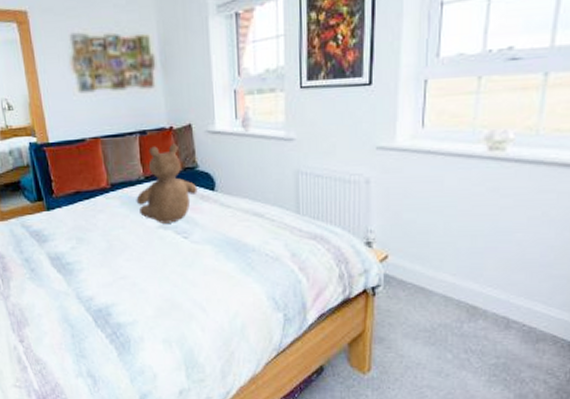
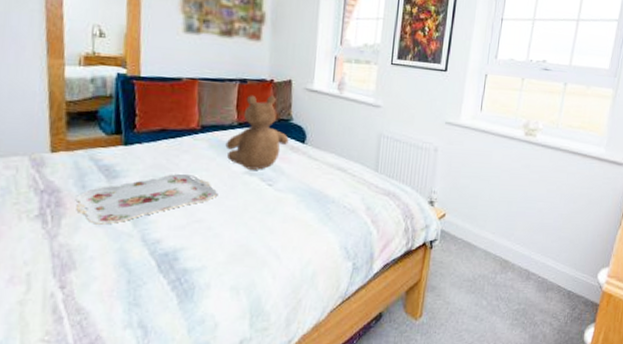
serving tray: none [17,232,136,285] -> present [75,173,217,225]

